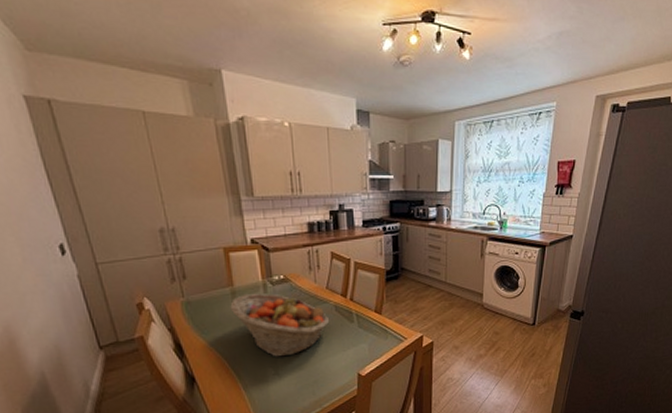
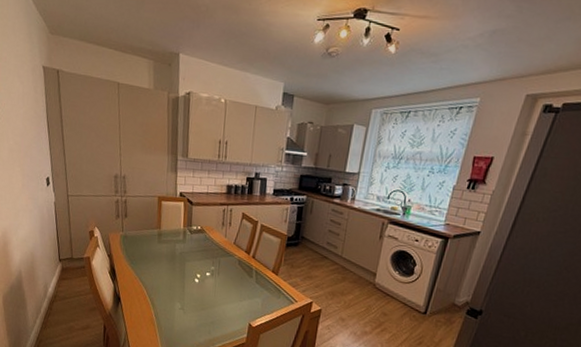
fruit basket: present [230,293,330,357] -> none [155,237,233,296]

